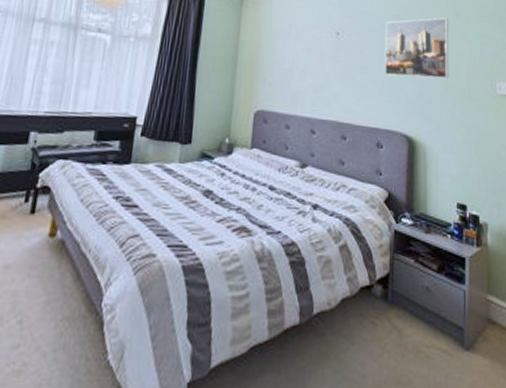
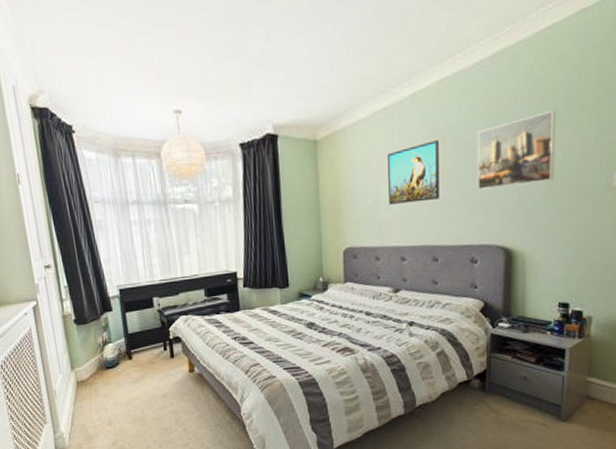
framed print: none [304,21,353,77] -> present [388,140,439,205]

